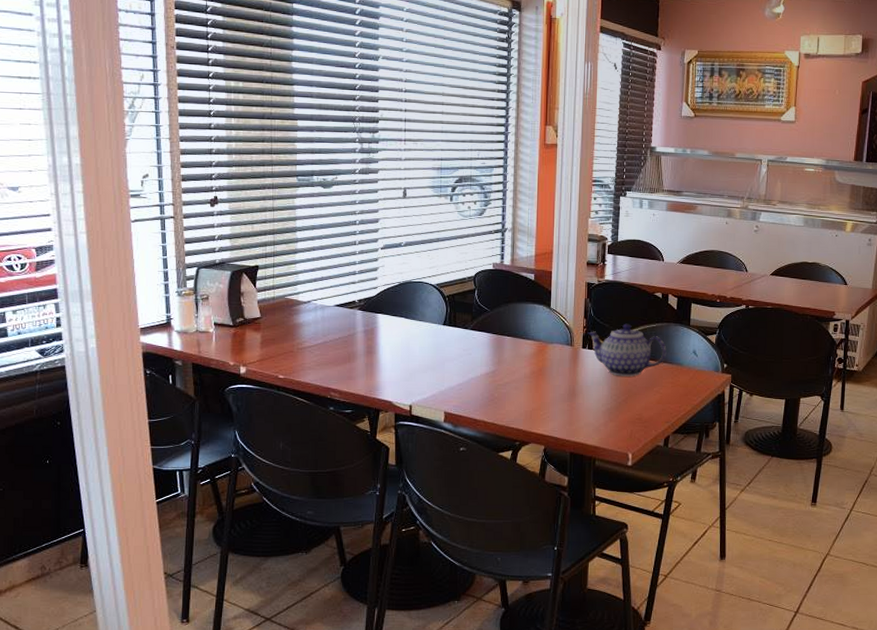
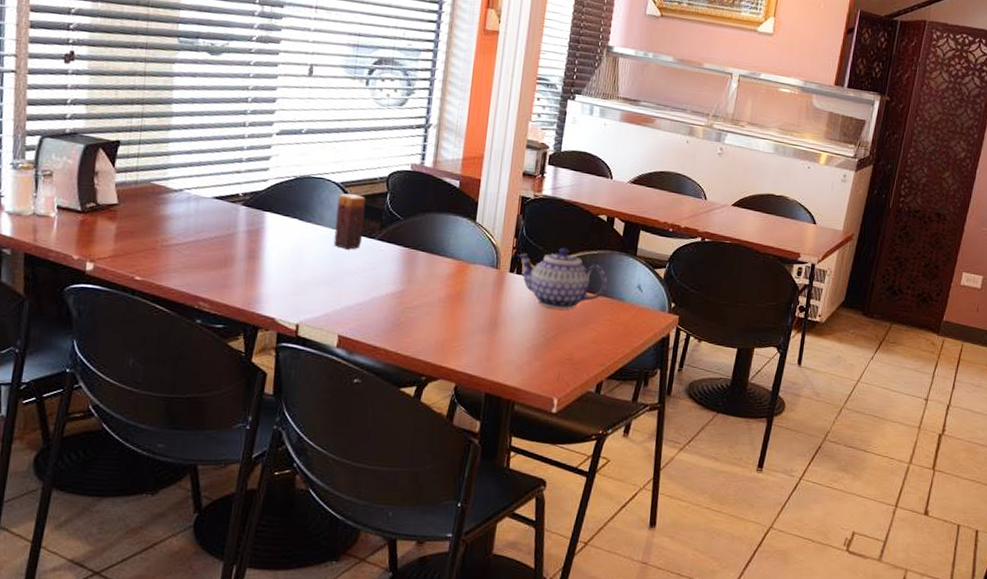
candle: none [434,293,458,340] -> present [333,193,366,250]

